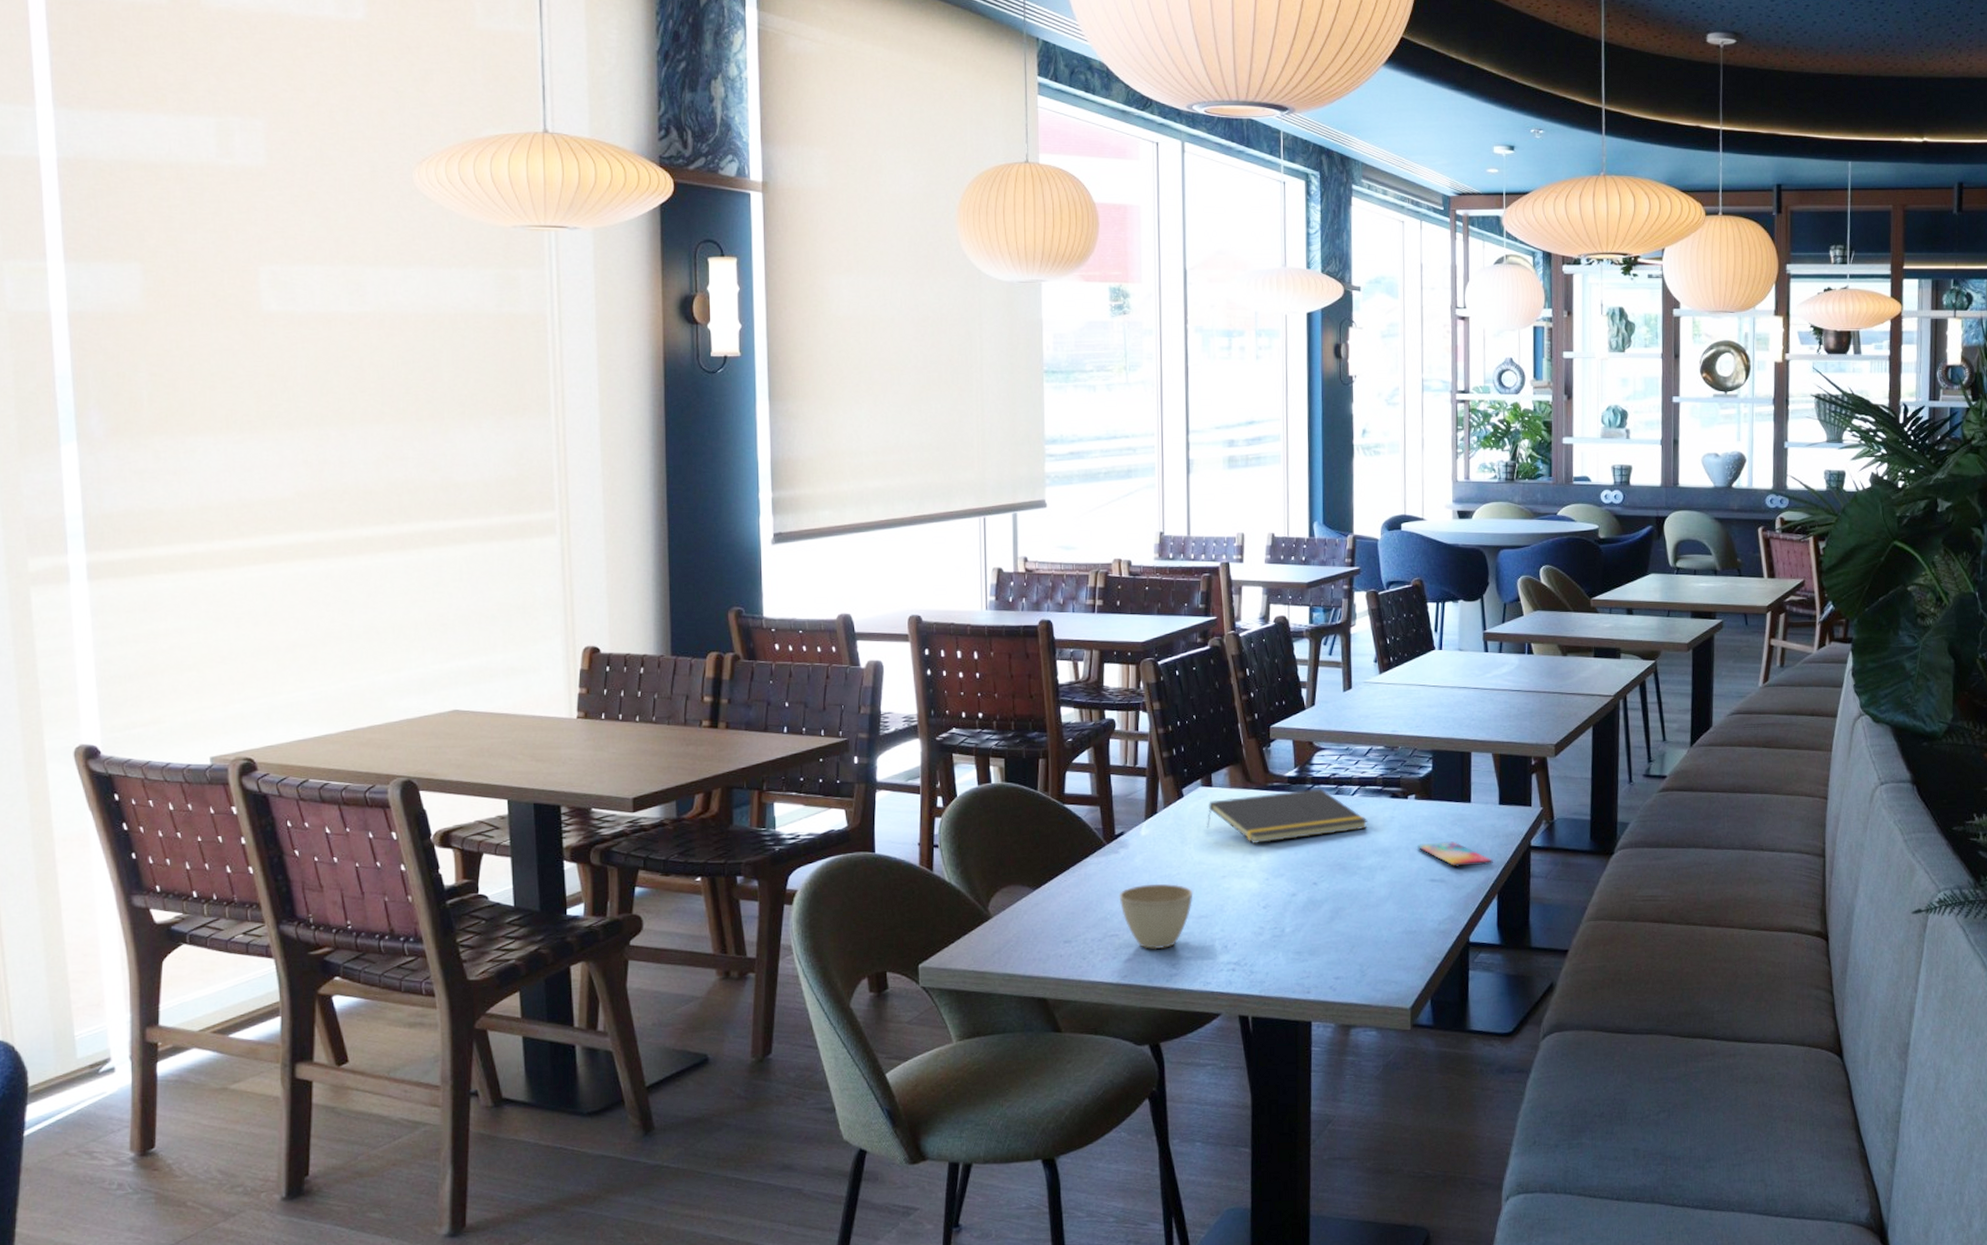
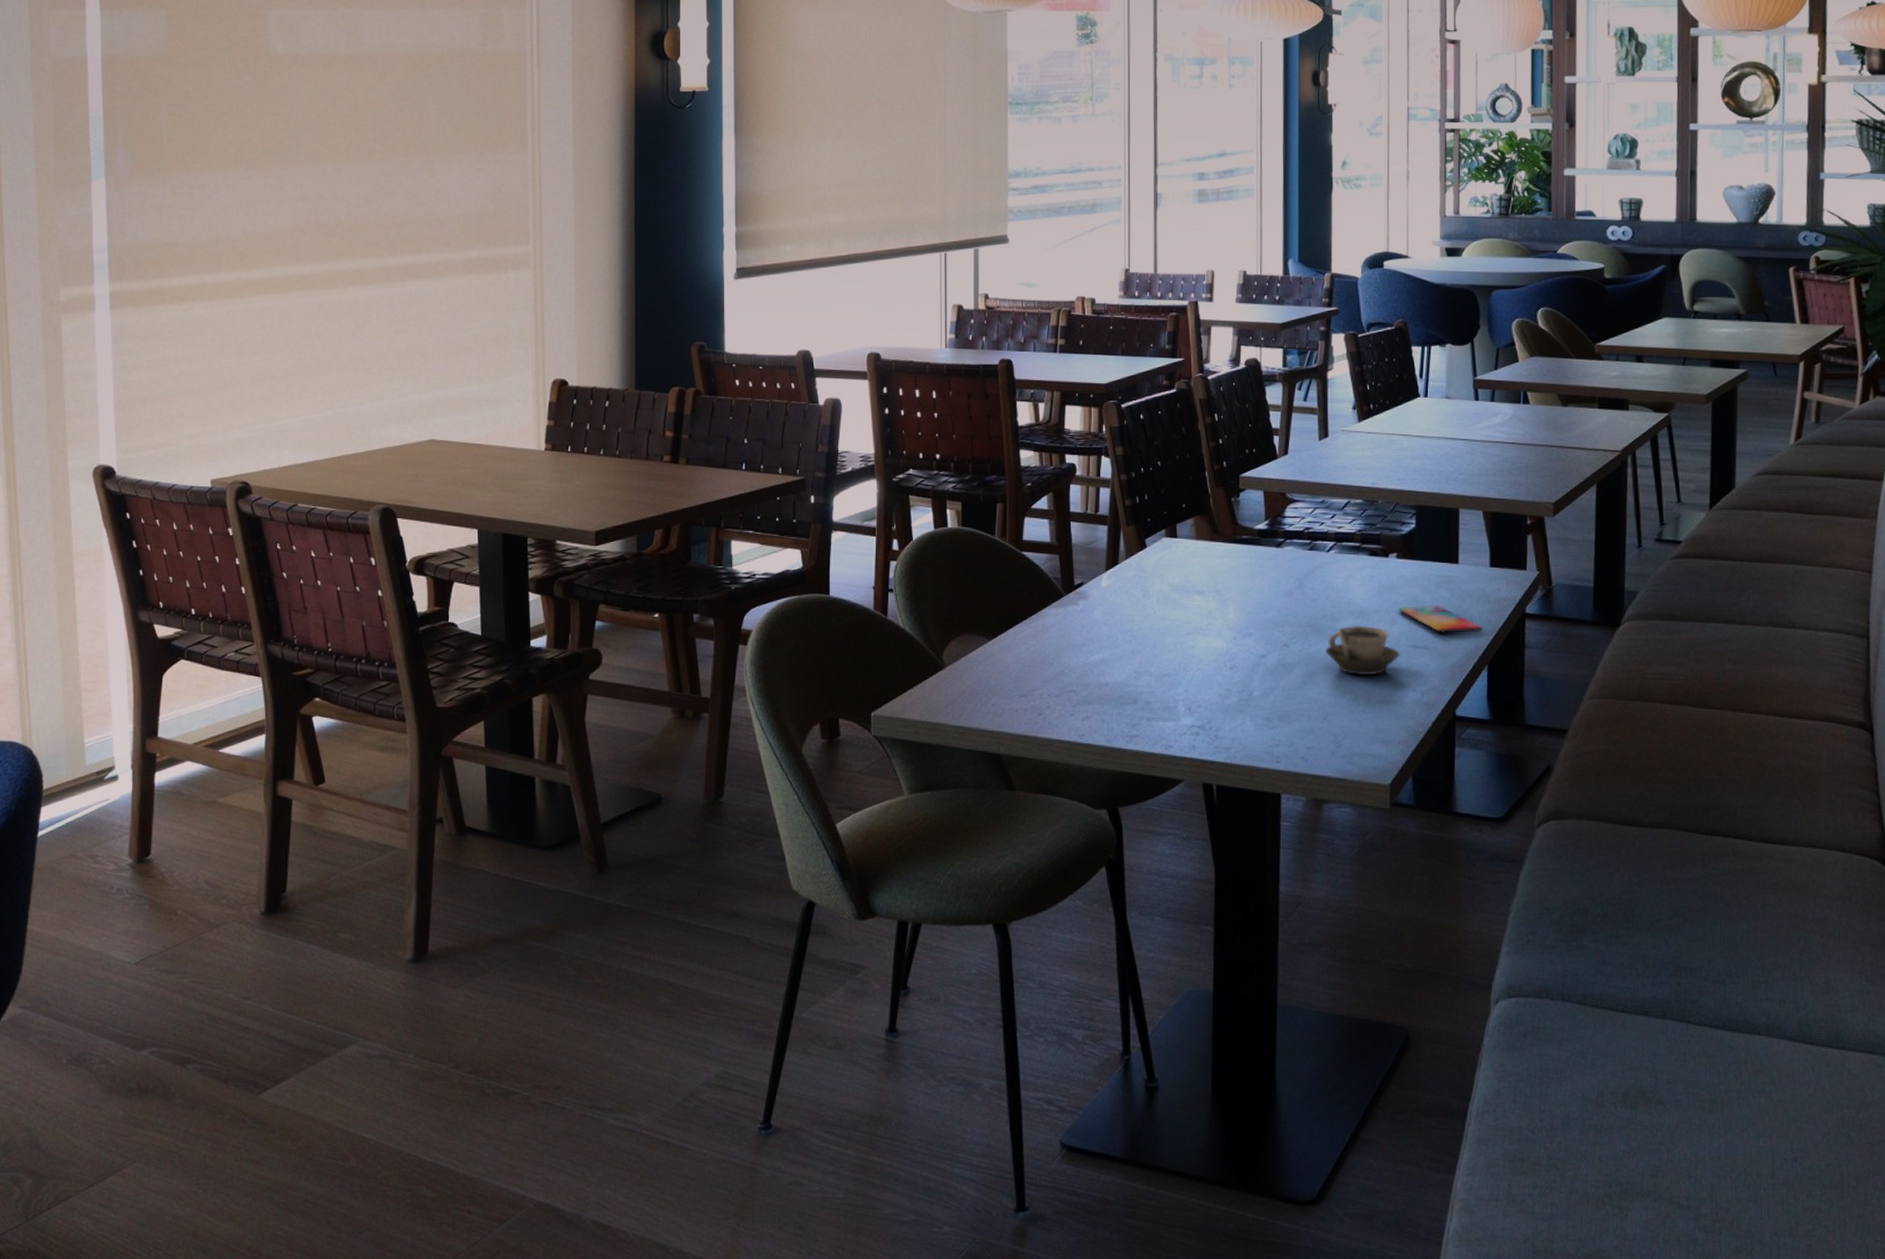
cup: present [1119,883,1193,950] -> none [1077,638,1156,709]
notepad: present [1206,788,1368,844] -> none [1170,543,1344,601]
cup: none [1350,862,1419,909] -> present [1324,625,1400,675]

